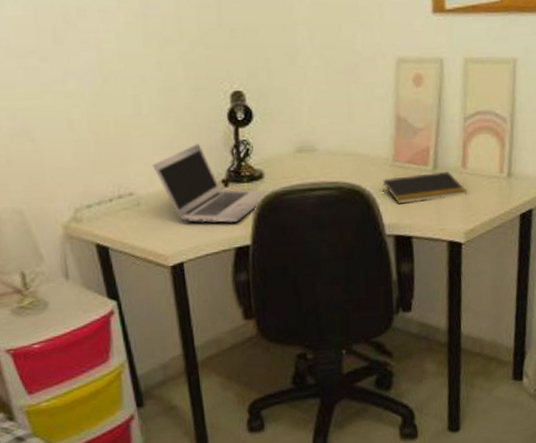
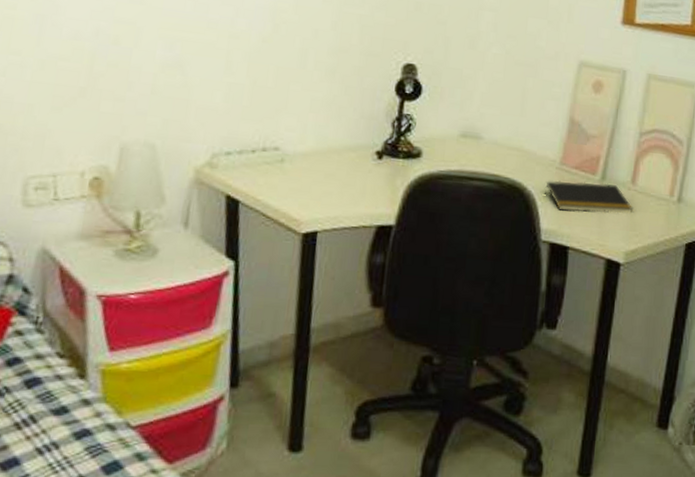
laptop: present [153,144,273,223] -> none [306,109,429,198]

